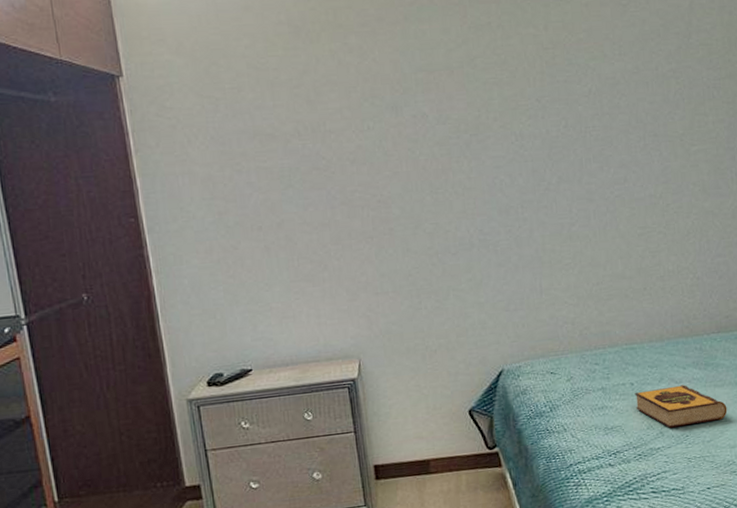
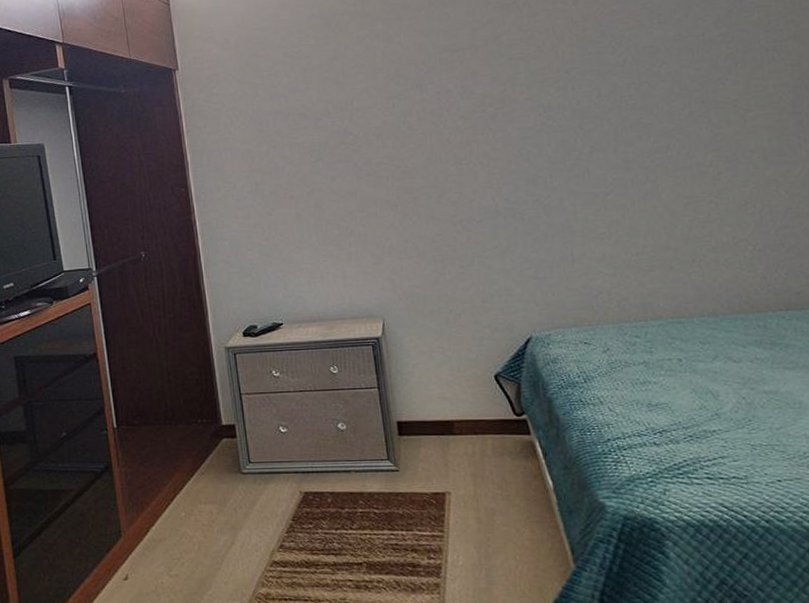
hardback book: present [634,385,727,428] -> none [683,364,802,410]

